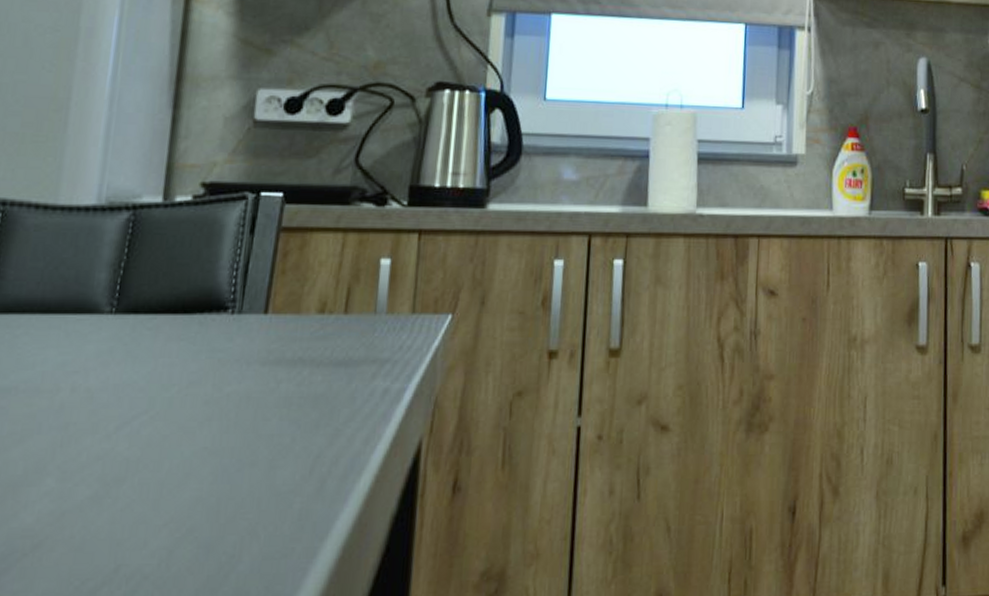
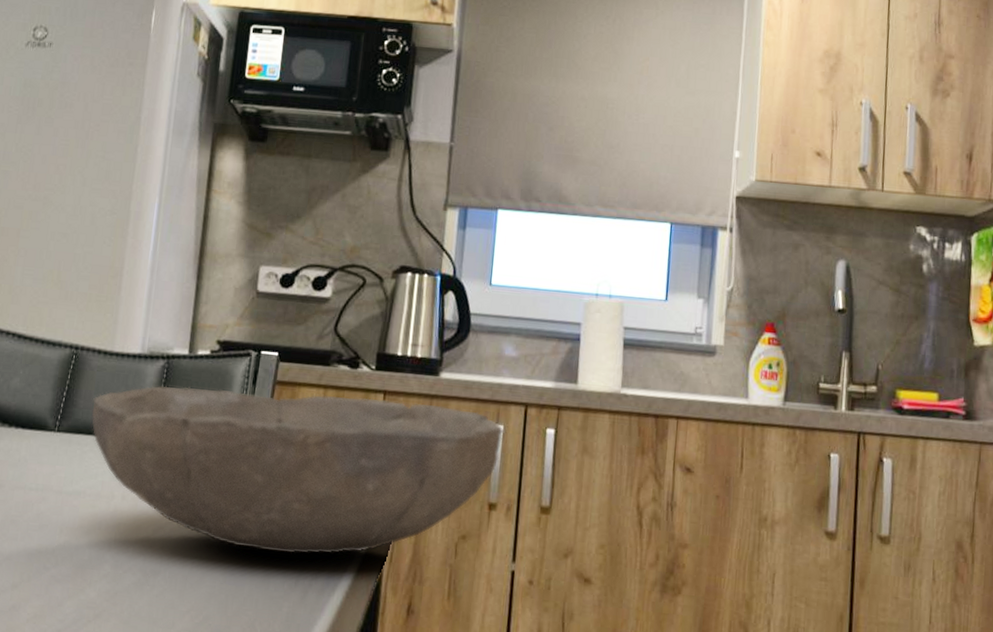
bowl: none [25,240,563,437] -> present [91,385,503,555]

